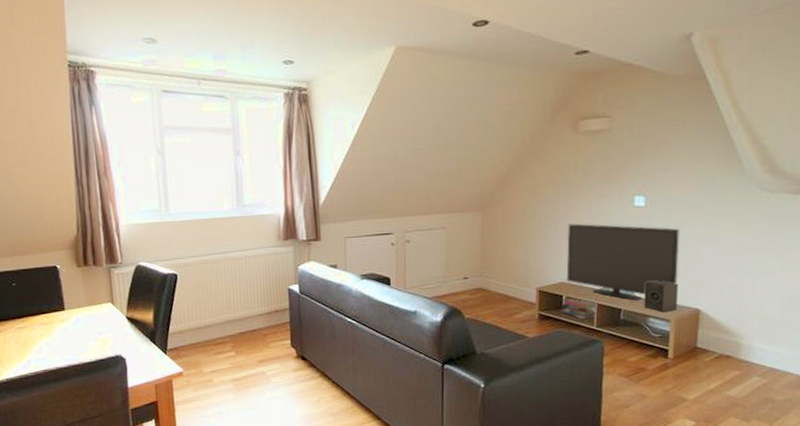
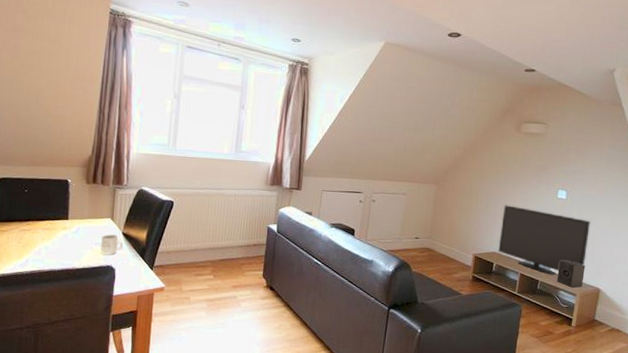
mug: none [104,320,130,344] -> present [100,234,123,256]
books: present [561,297,596,320] -> none [490,266,519,286]

